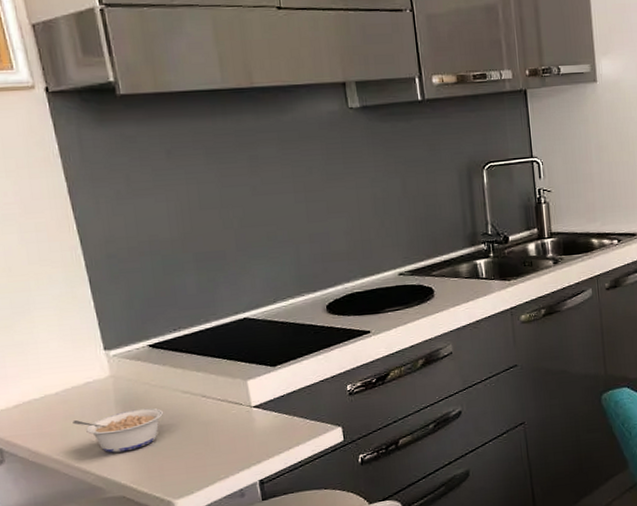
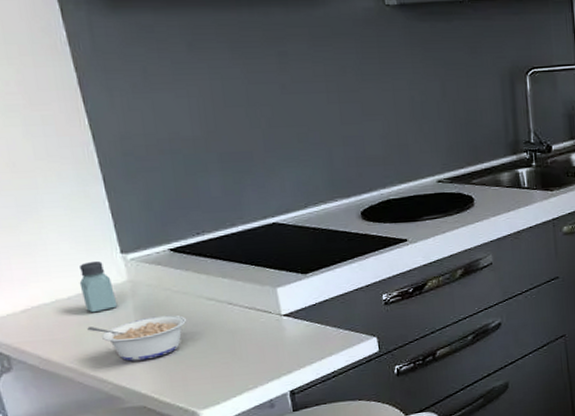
saltshaker: none [66,358,101,407] -> present [79,262,118,313]

